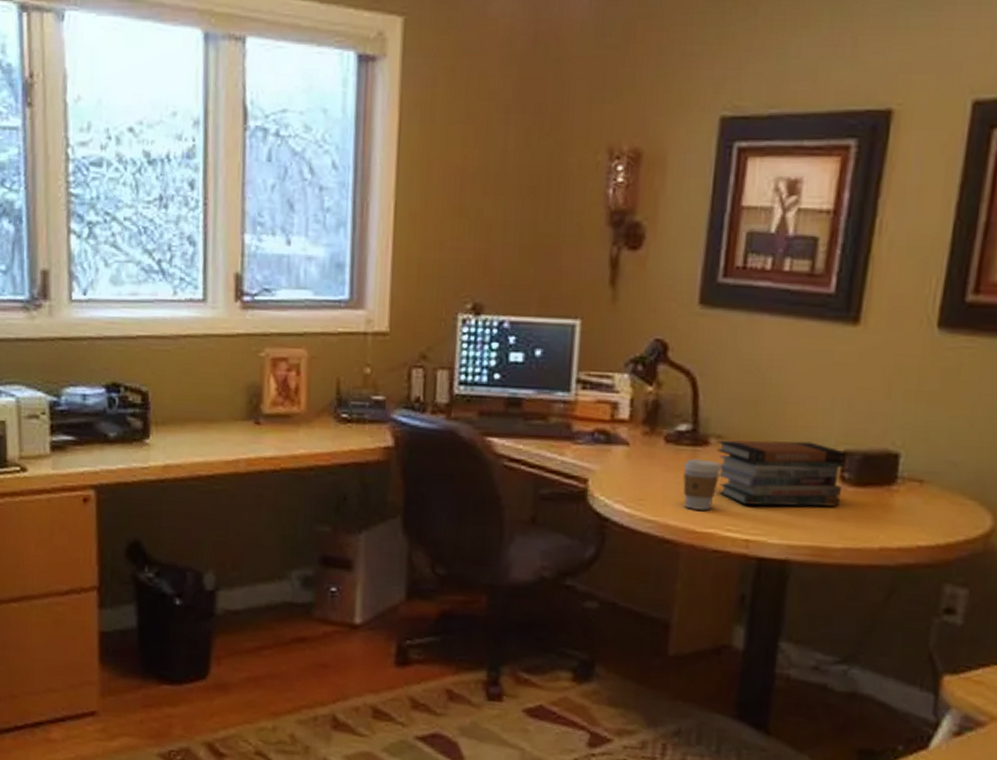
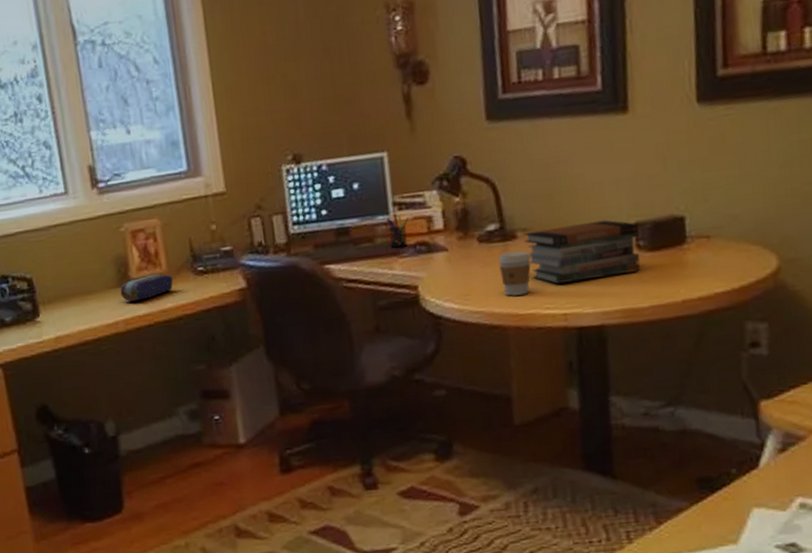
pencil case: none [247,412,311,440] -> present [120,274,173,302]
pen holder: none [565,392,593,432] -> present [386,213,410,248]

